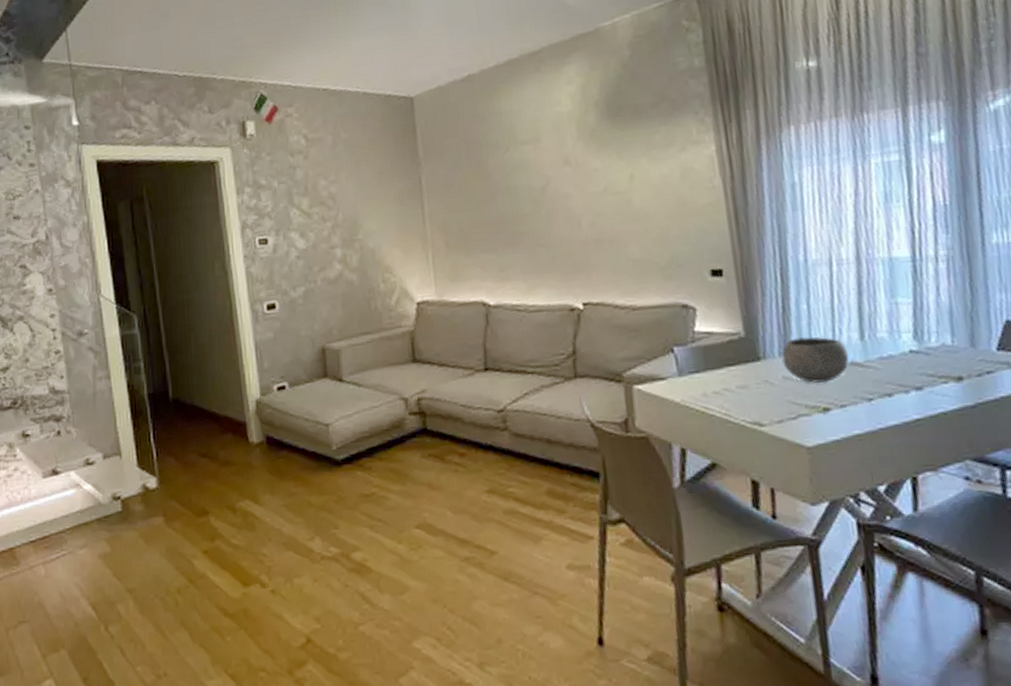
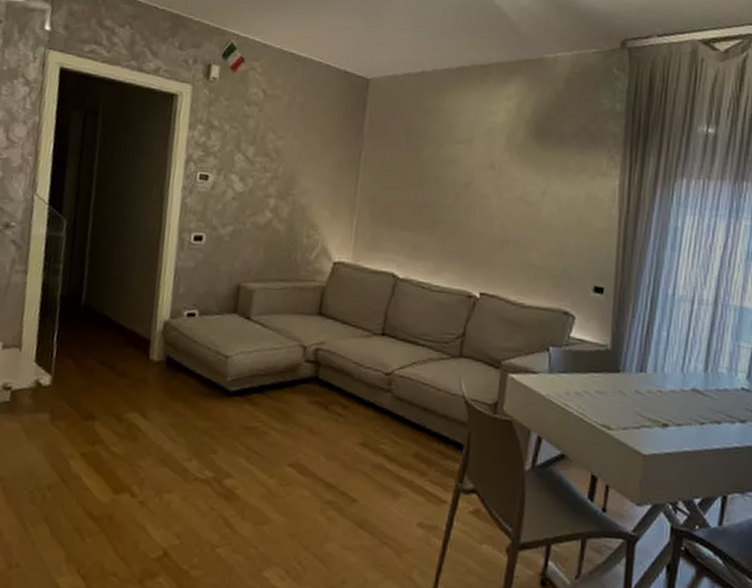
bowl: present [782,337,849,384] -> none [637,359,693,403]

